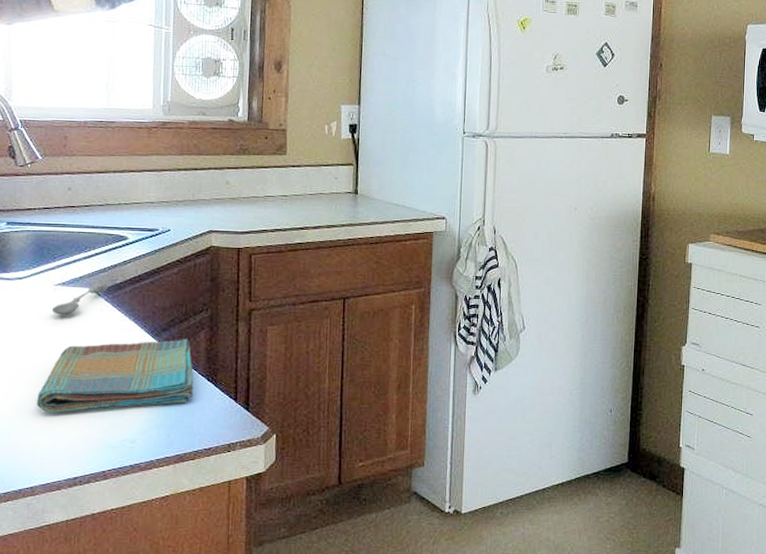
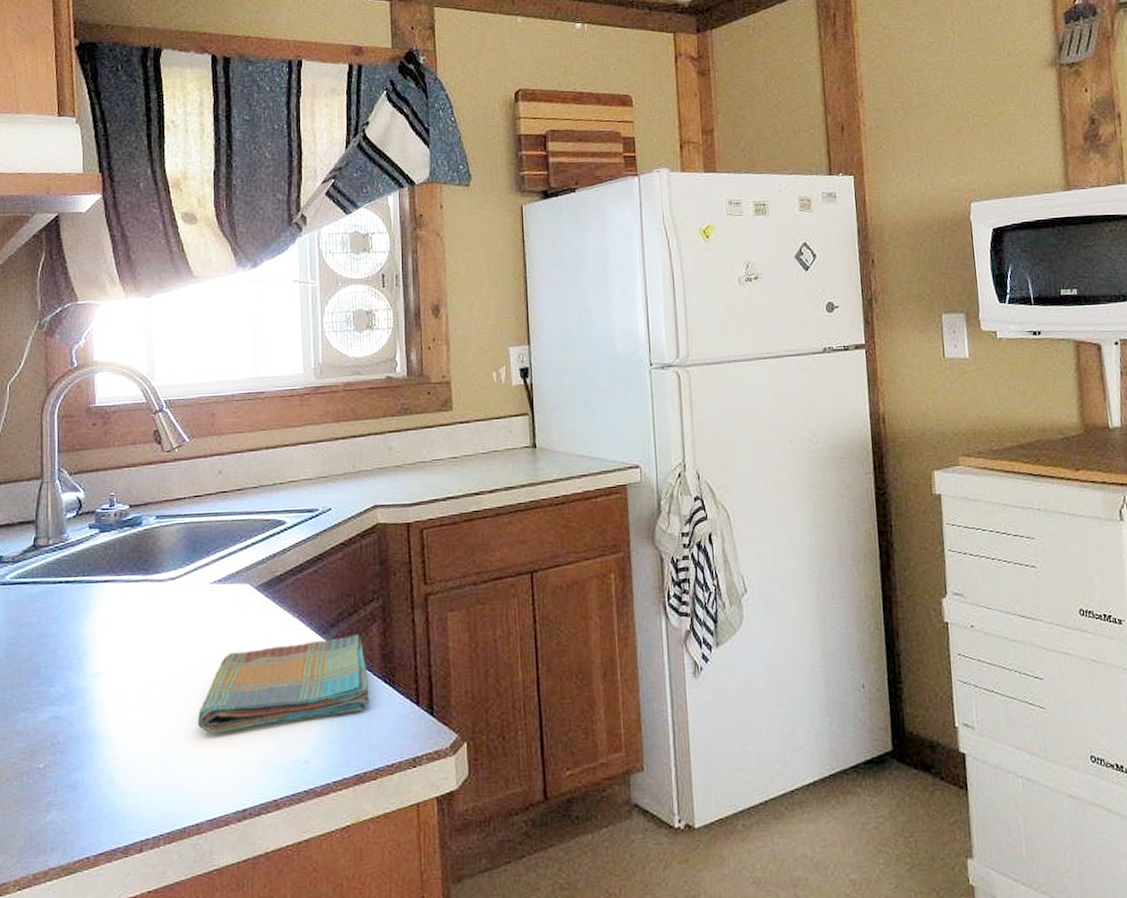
soupspoon: present [51,281,108,315] -> none [208,574,267,617]

